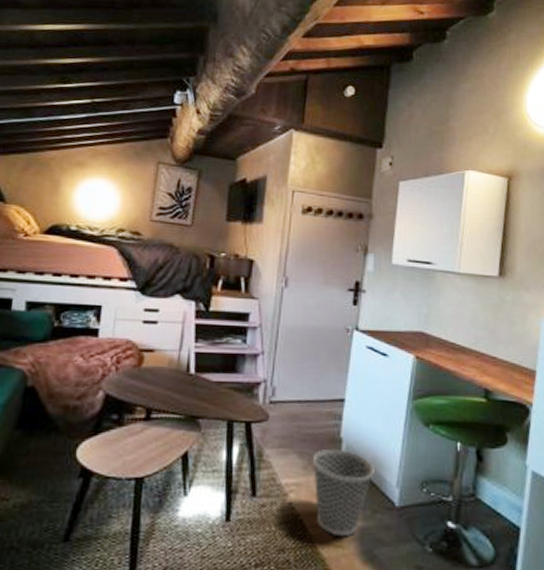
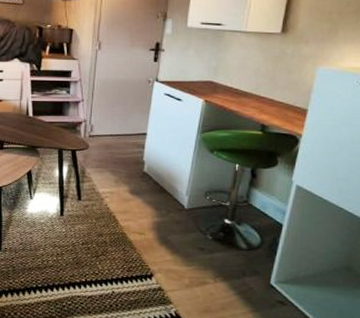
wastebasket: present [312,448,374,537] -> none [122,168,169,228]

